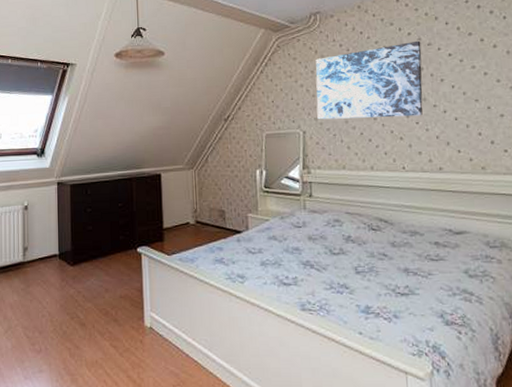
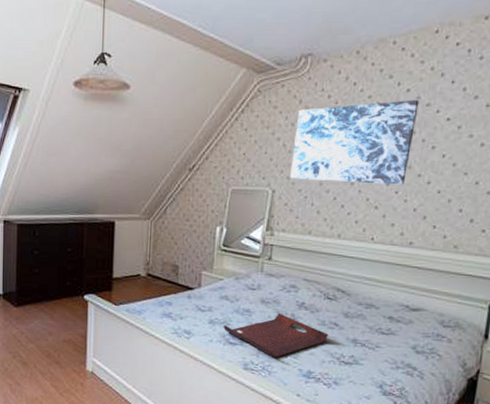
serving tray: none [276,248,380,295] -> present [223,313,328,358]

